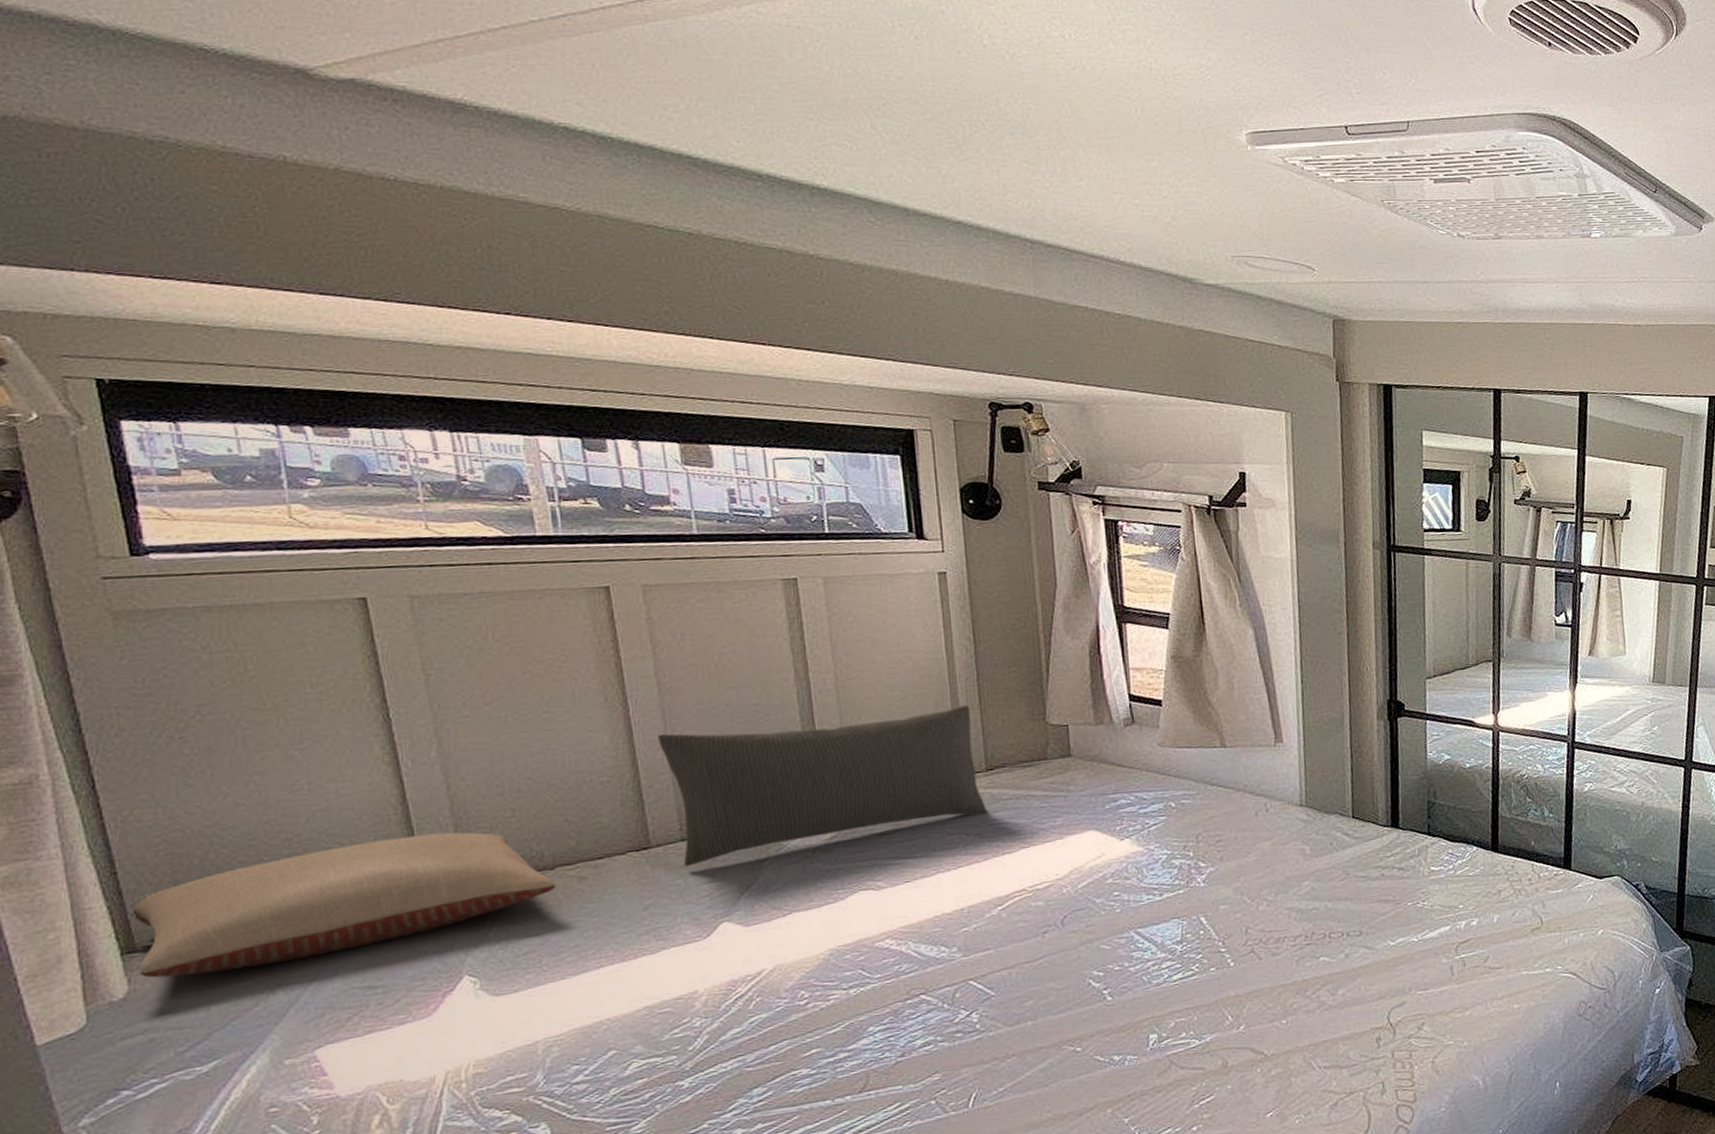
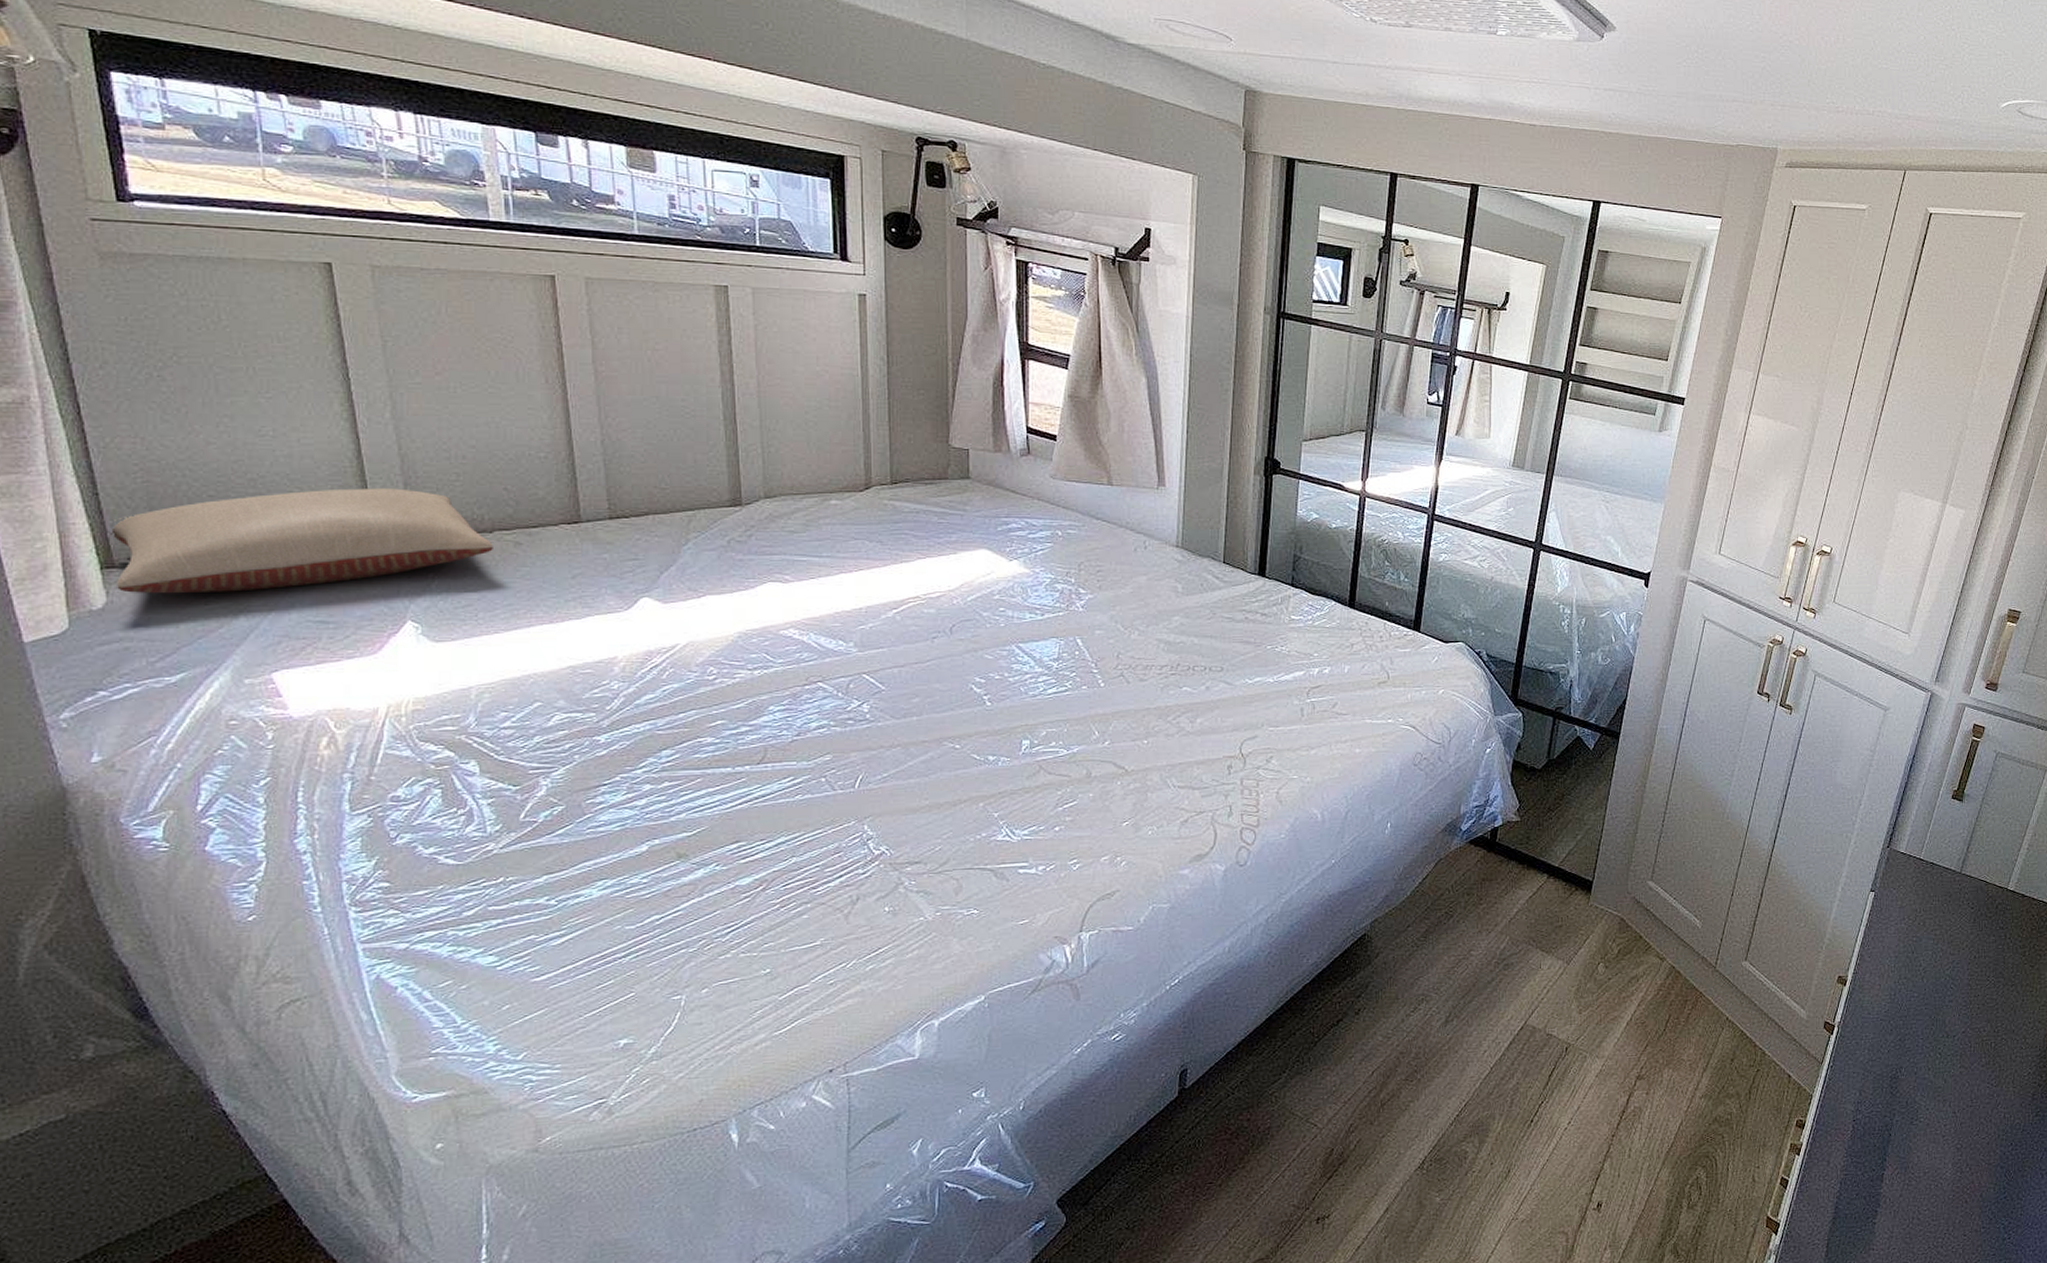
pillow: present [658,705,987,866] -> none [592,418,889,543]

